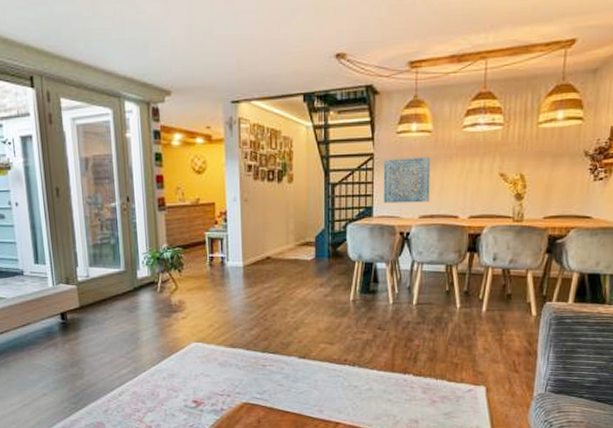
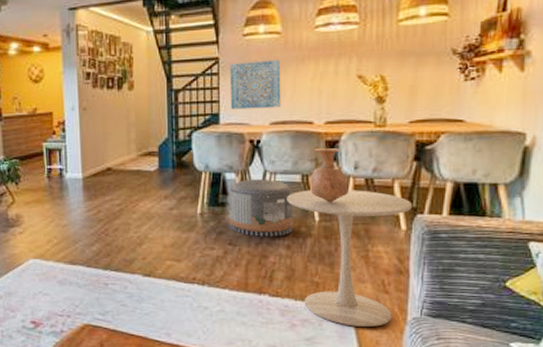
pouf: none [378,269,437,322] -> present [228,179,293,237]
side table: none [432,279,543,402] -> present [287,189,413,327]
vase: none [453,241,488,291] -> present [310,148,349,203]

